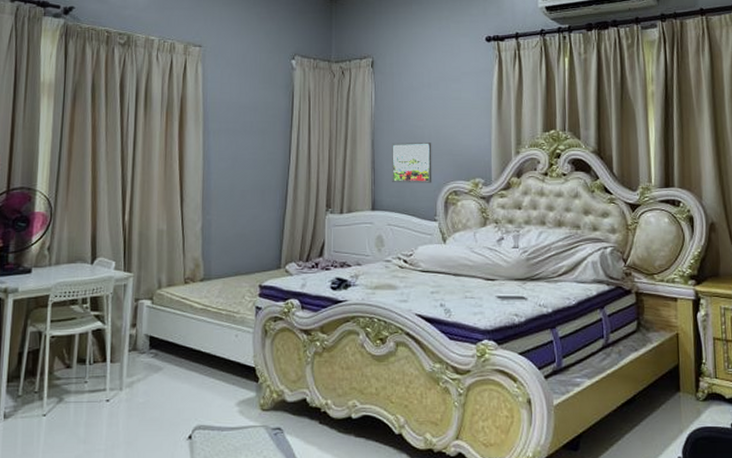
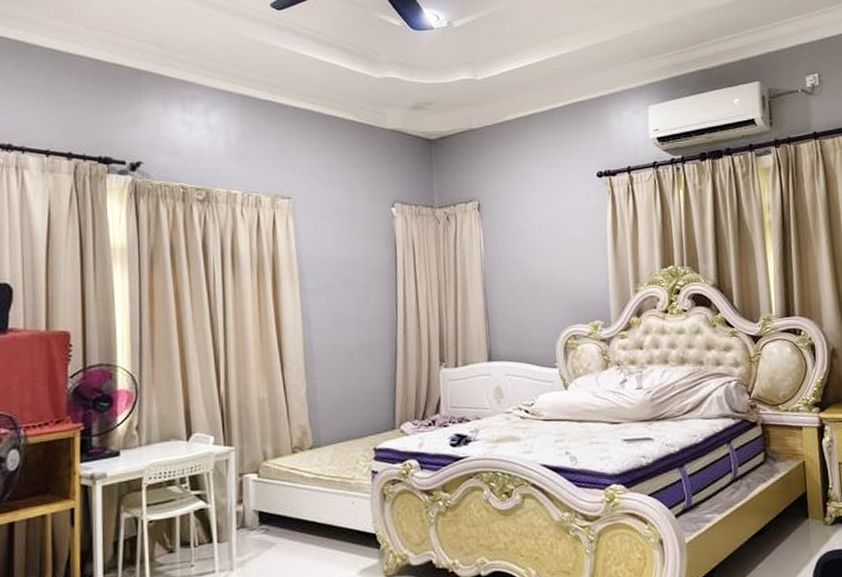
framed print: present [392,143,432,183] -> none [505,287,550,331]

